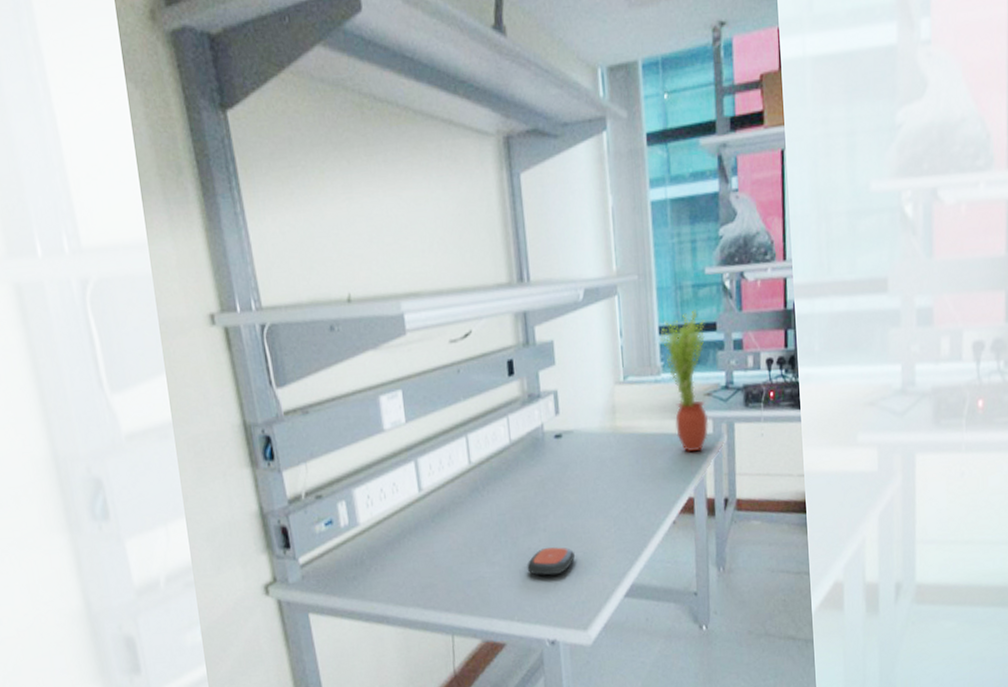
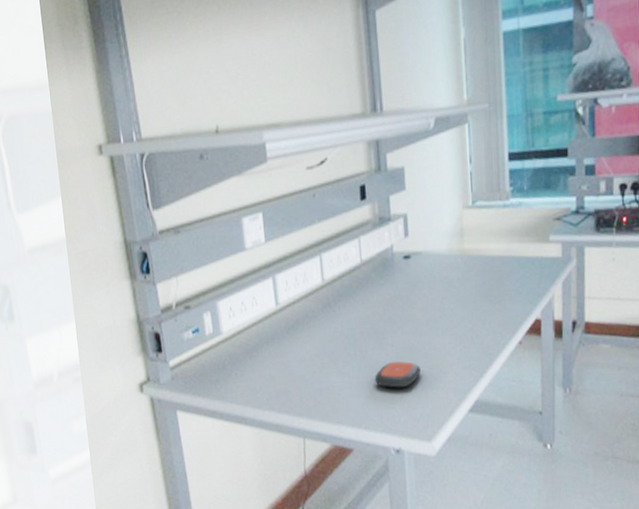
potted plant: present [658,309,709,453] -> none [508,136,558,275]

